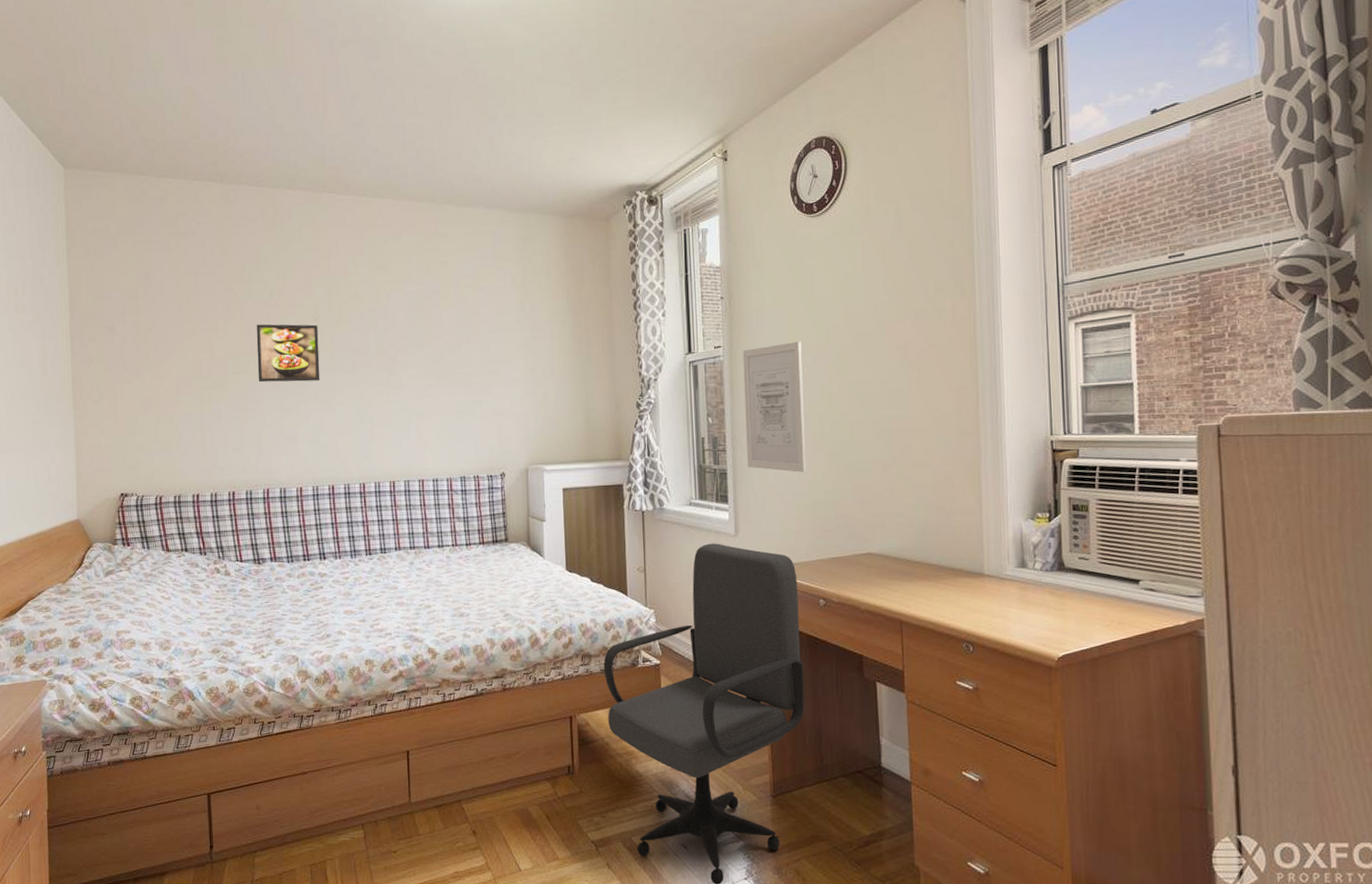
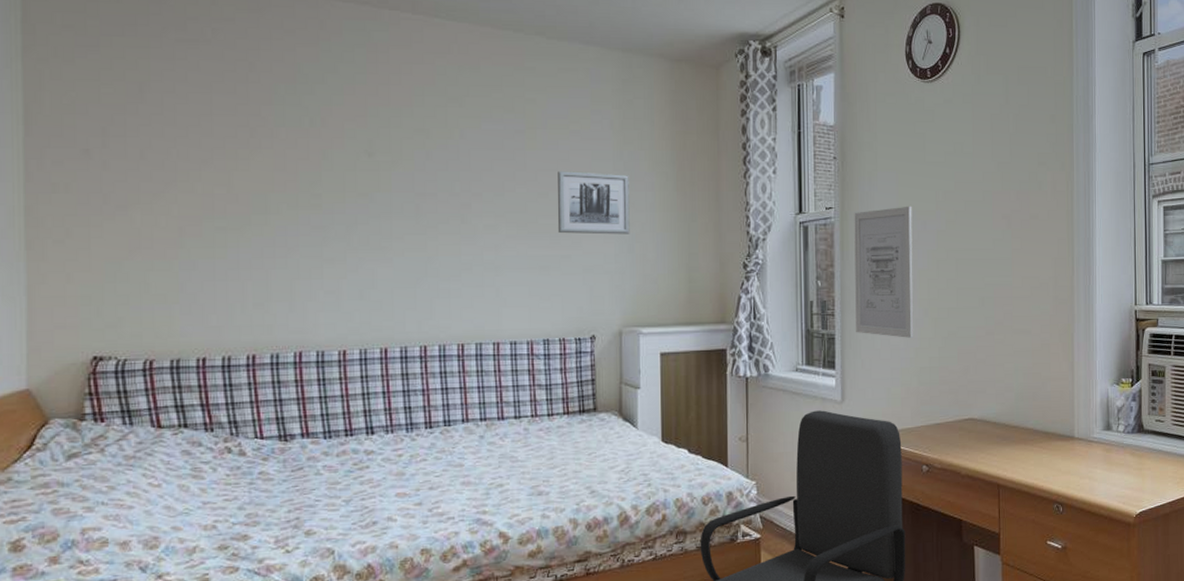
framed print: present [256,324,320,383] -> none [290,156,374,227]
wall art: none [468,324,533,381] -> present [557,171,630,235]

